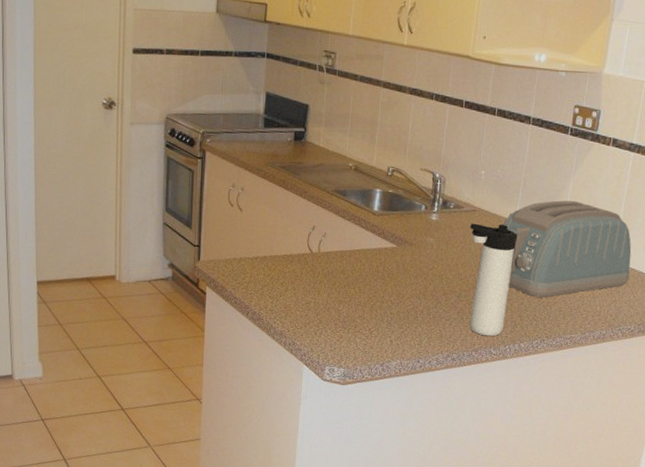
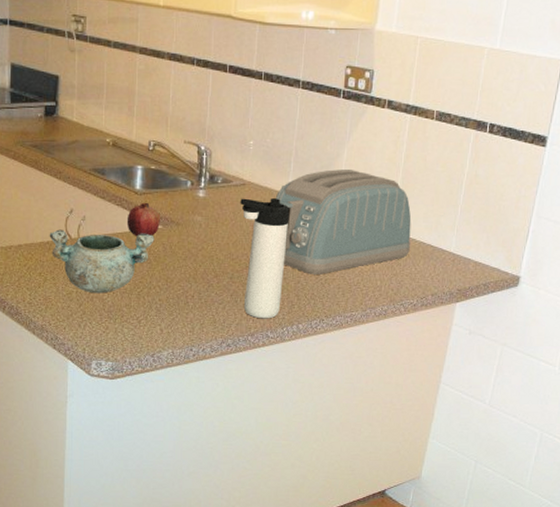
bowl: none [292,244,389,305] -> present [49,229,155,294]
fruit: none [364,222,395,254] -> present [126,202,160,237]

